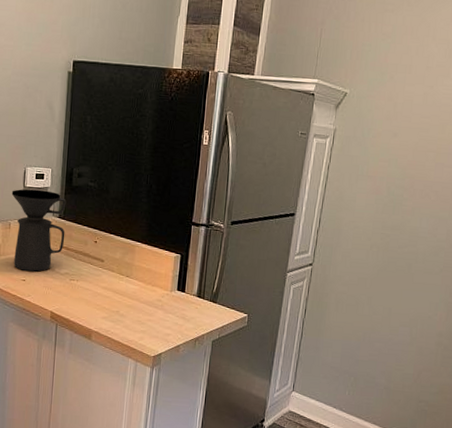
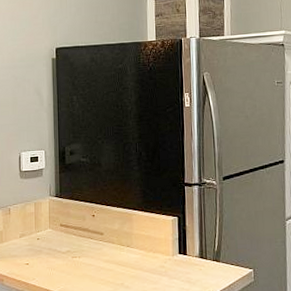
coffee maker: present [11,189,66,272] -> none [9,172,63,254]

